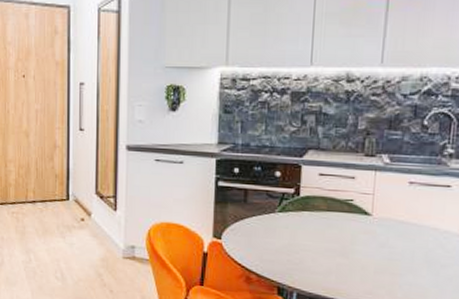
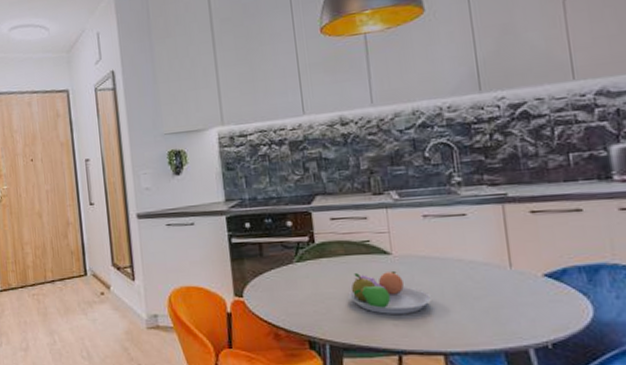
fruit bowl: none [323,229,401,273] -> present [348,270,431,314]

